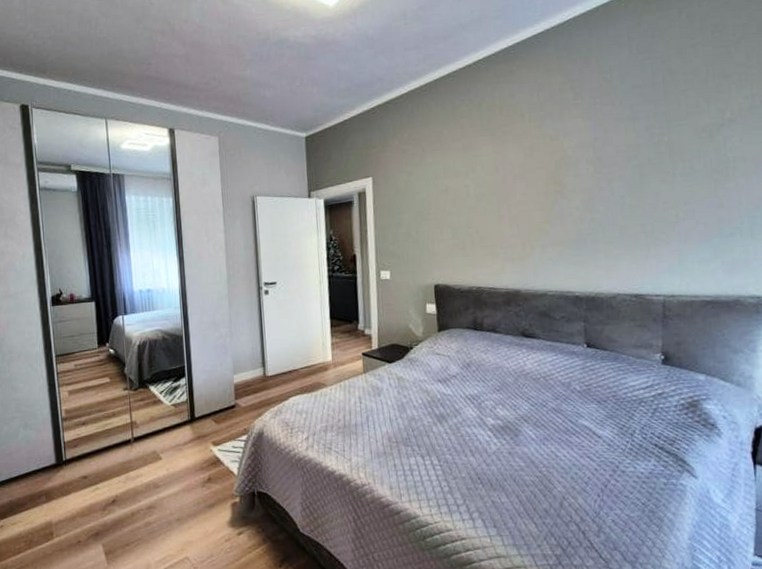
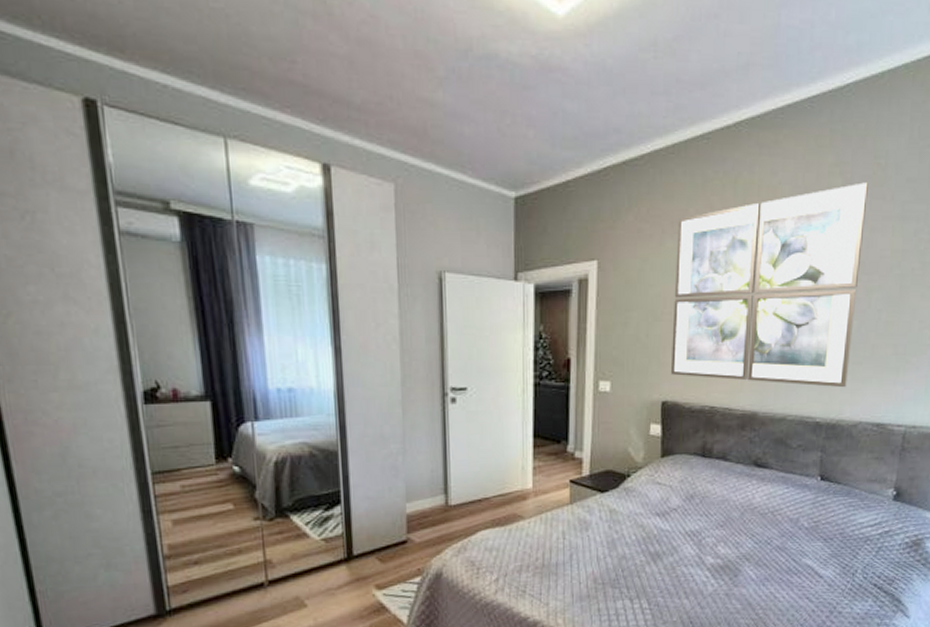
wall art: none [435,93,601,265] -> present [670,182,868,388]

